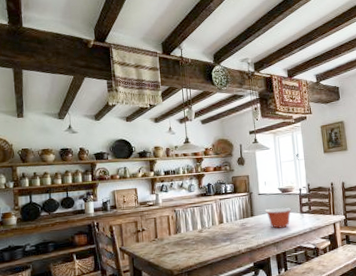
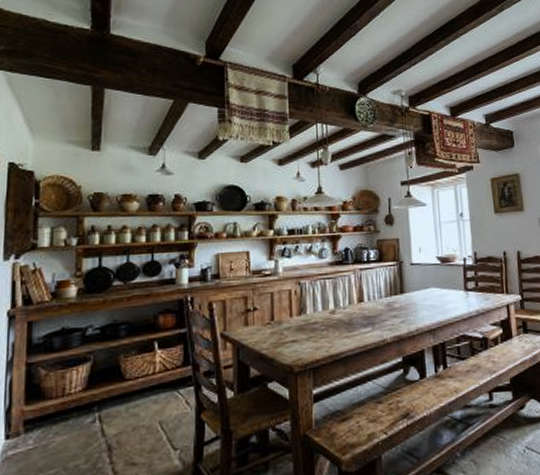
mixing bowl: present [265,207,292,228] -> none [419,282,454,310]

